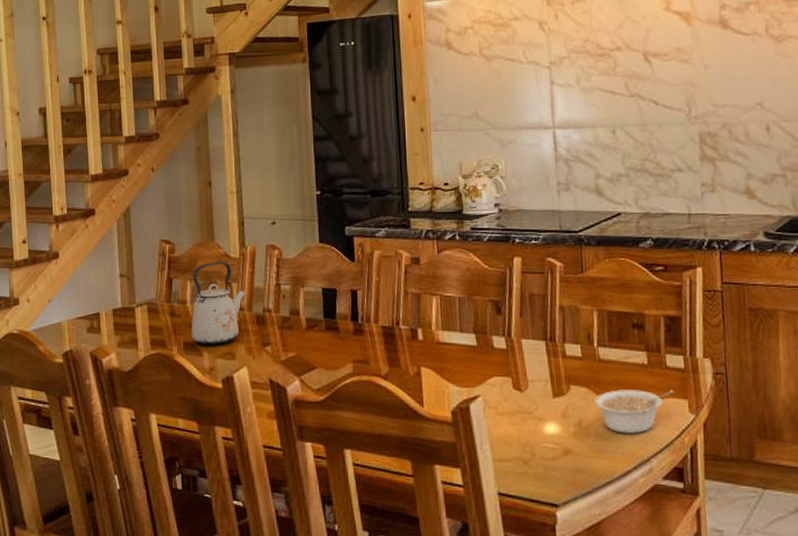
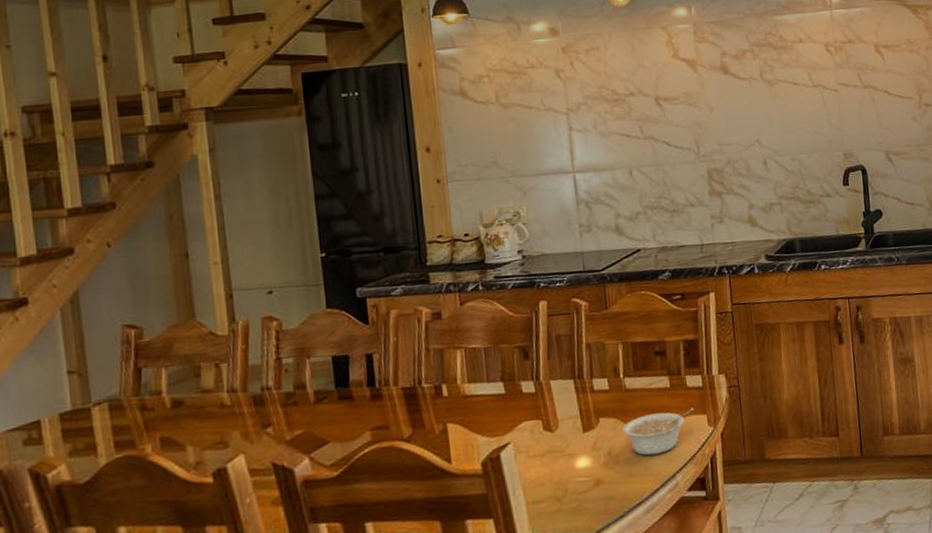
kettle: present [191,261,246,345] -> none [168,341,239,438]

